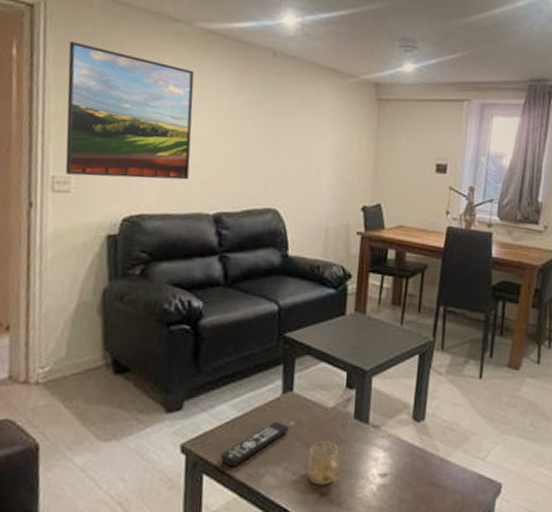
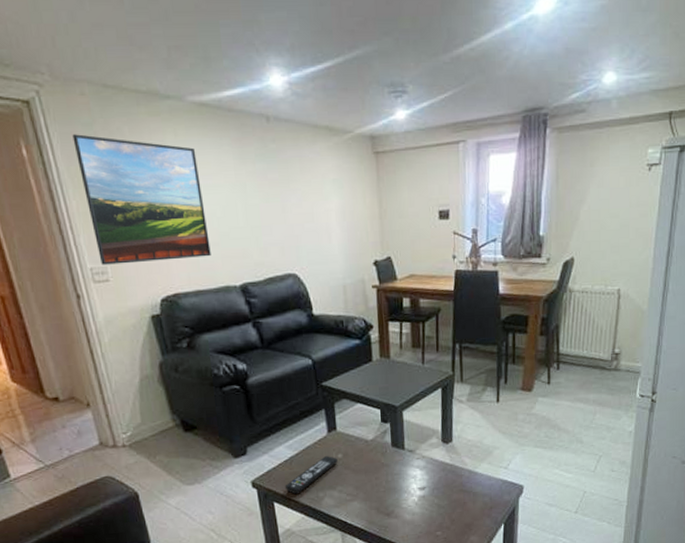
mug: present [307,441,339,485] -> none [357,467,385,501]

